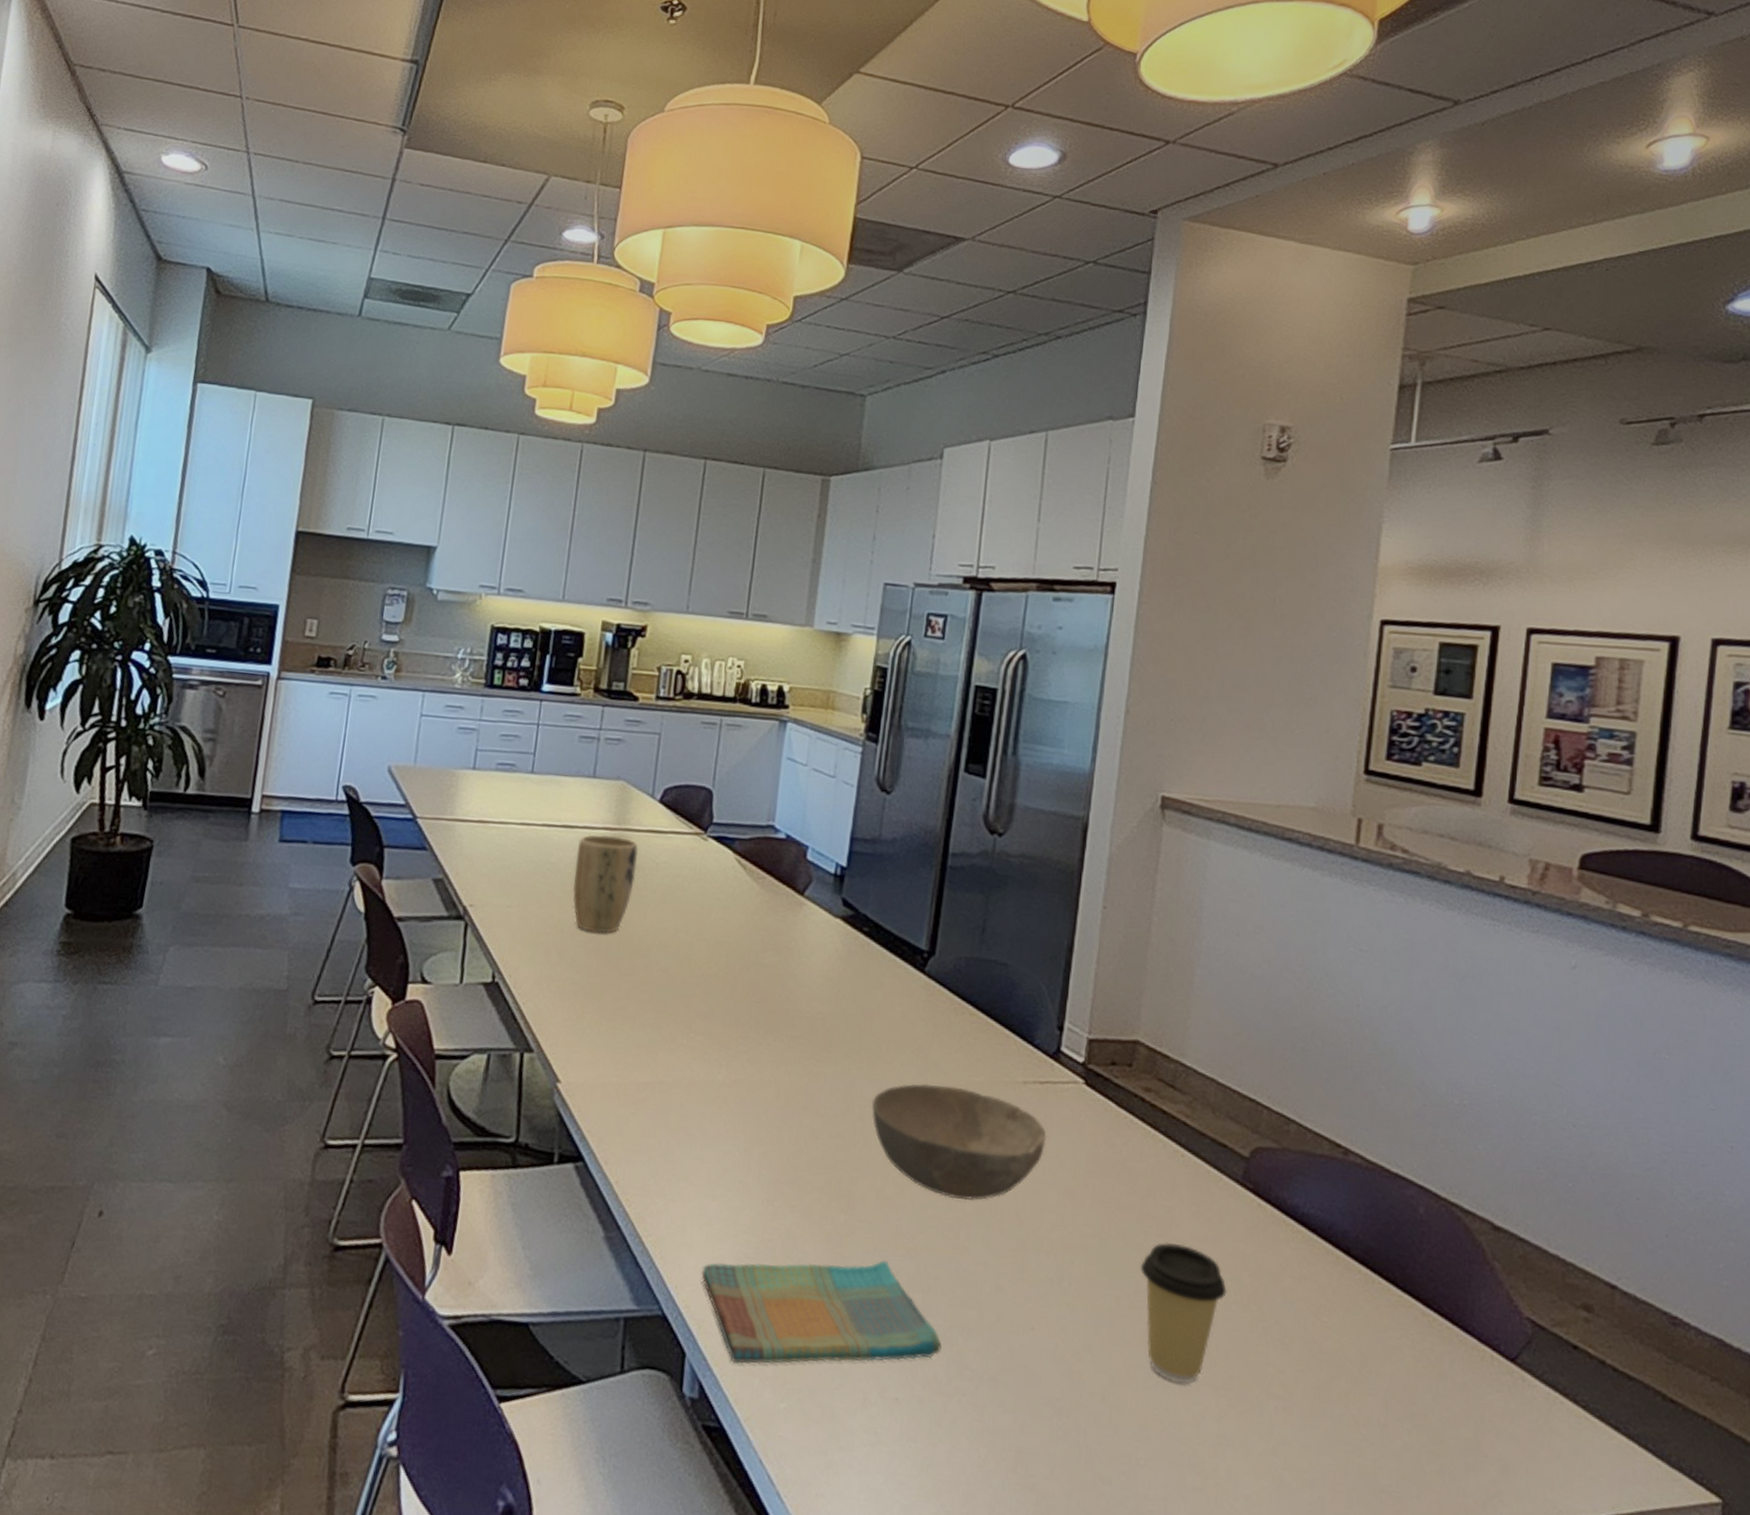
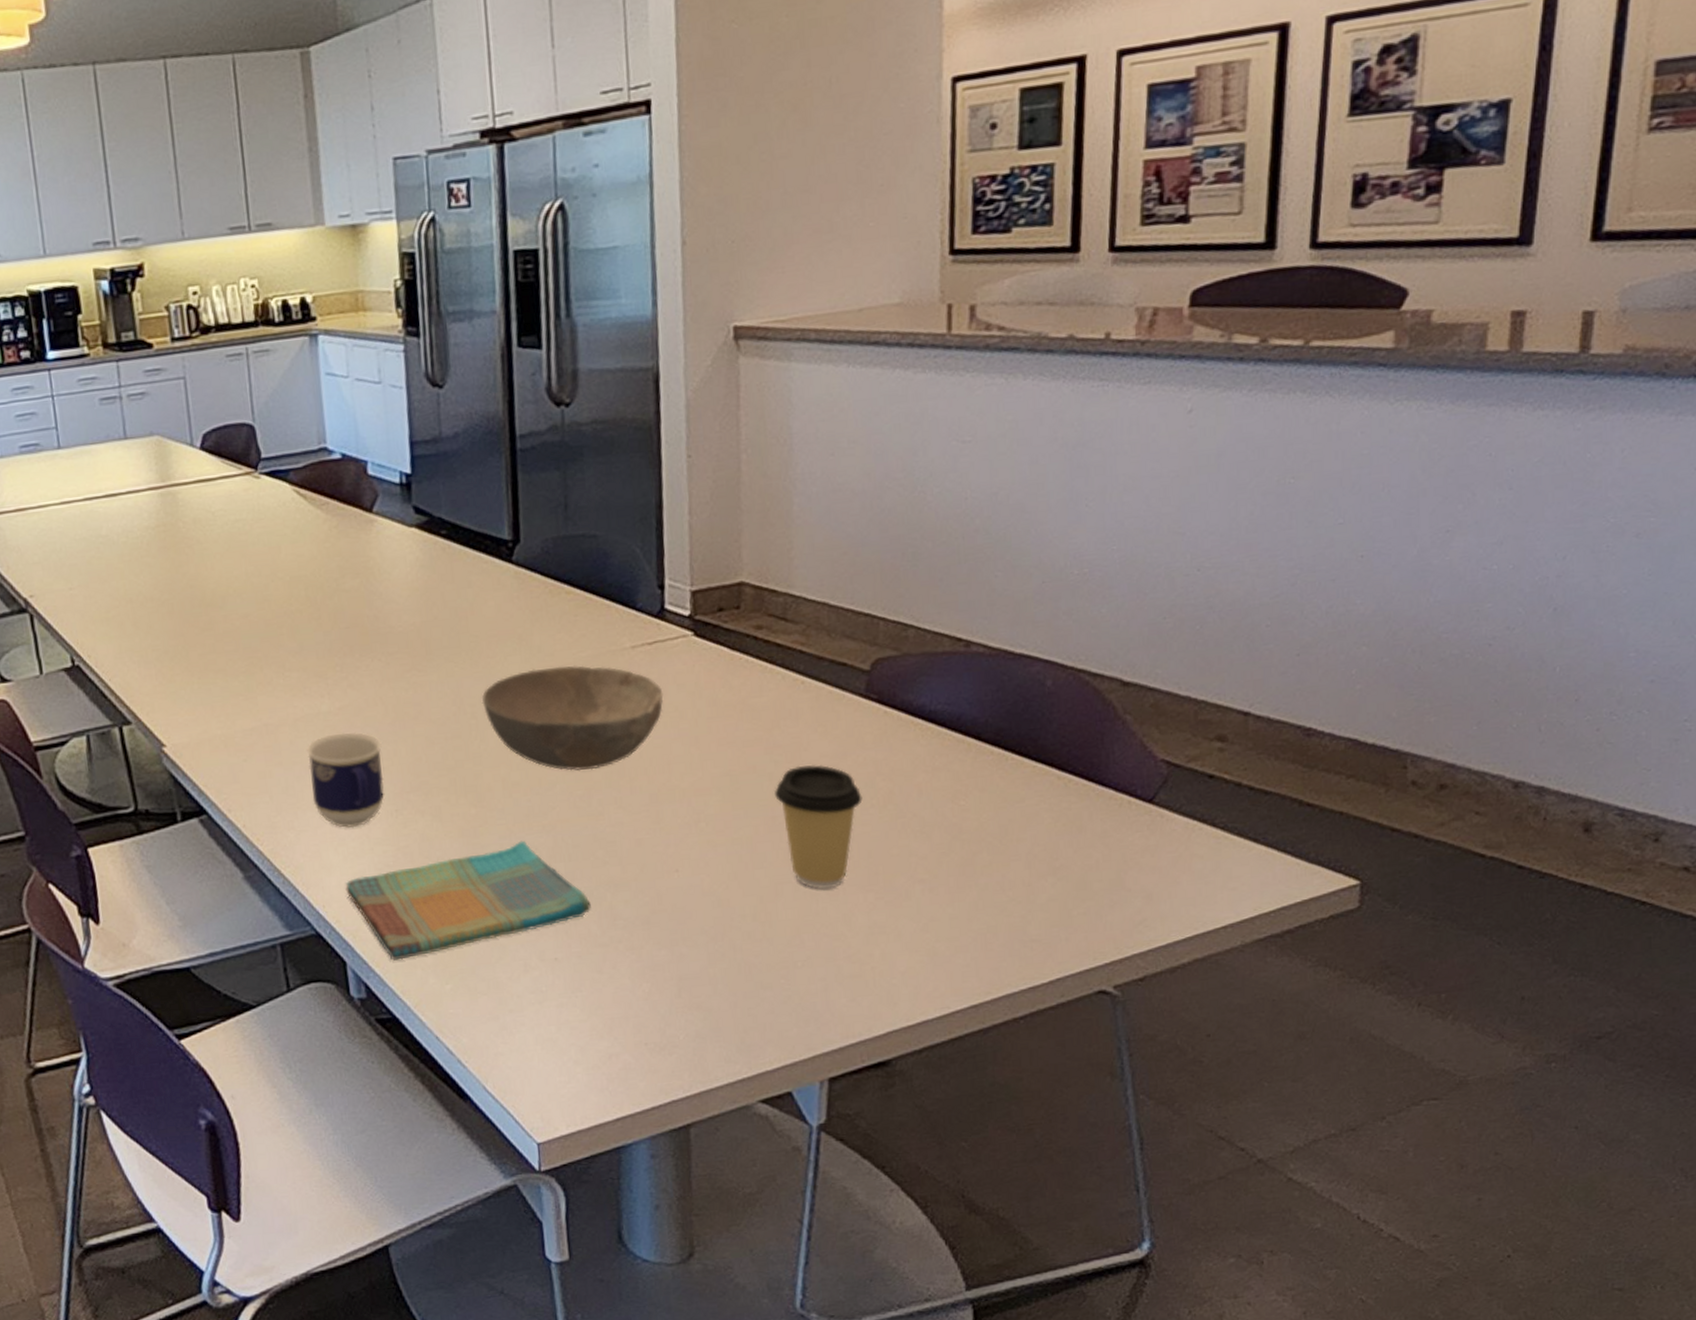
plant pot: present [572,834,639,934] -> none [126,493,194,596]
cup: none [689,1106,767,1209] -> present [307,731,384,828]

